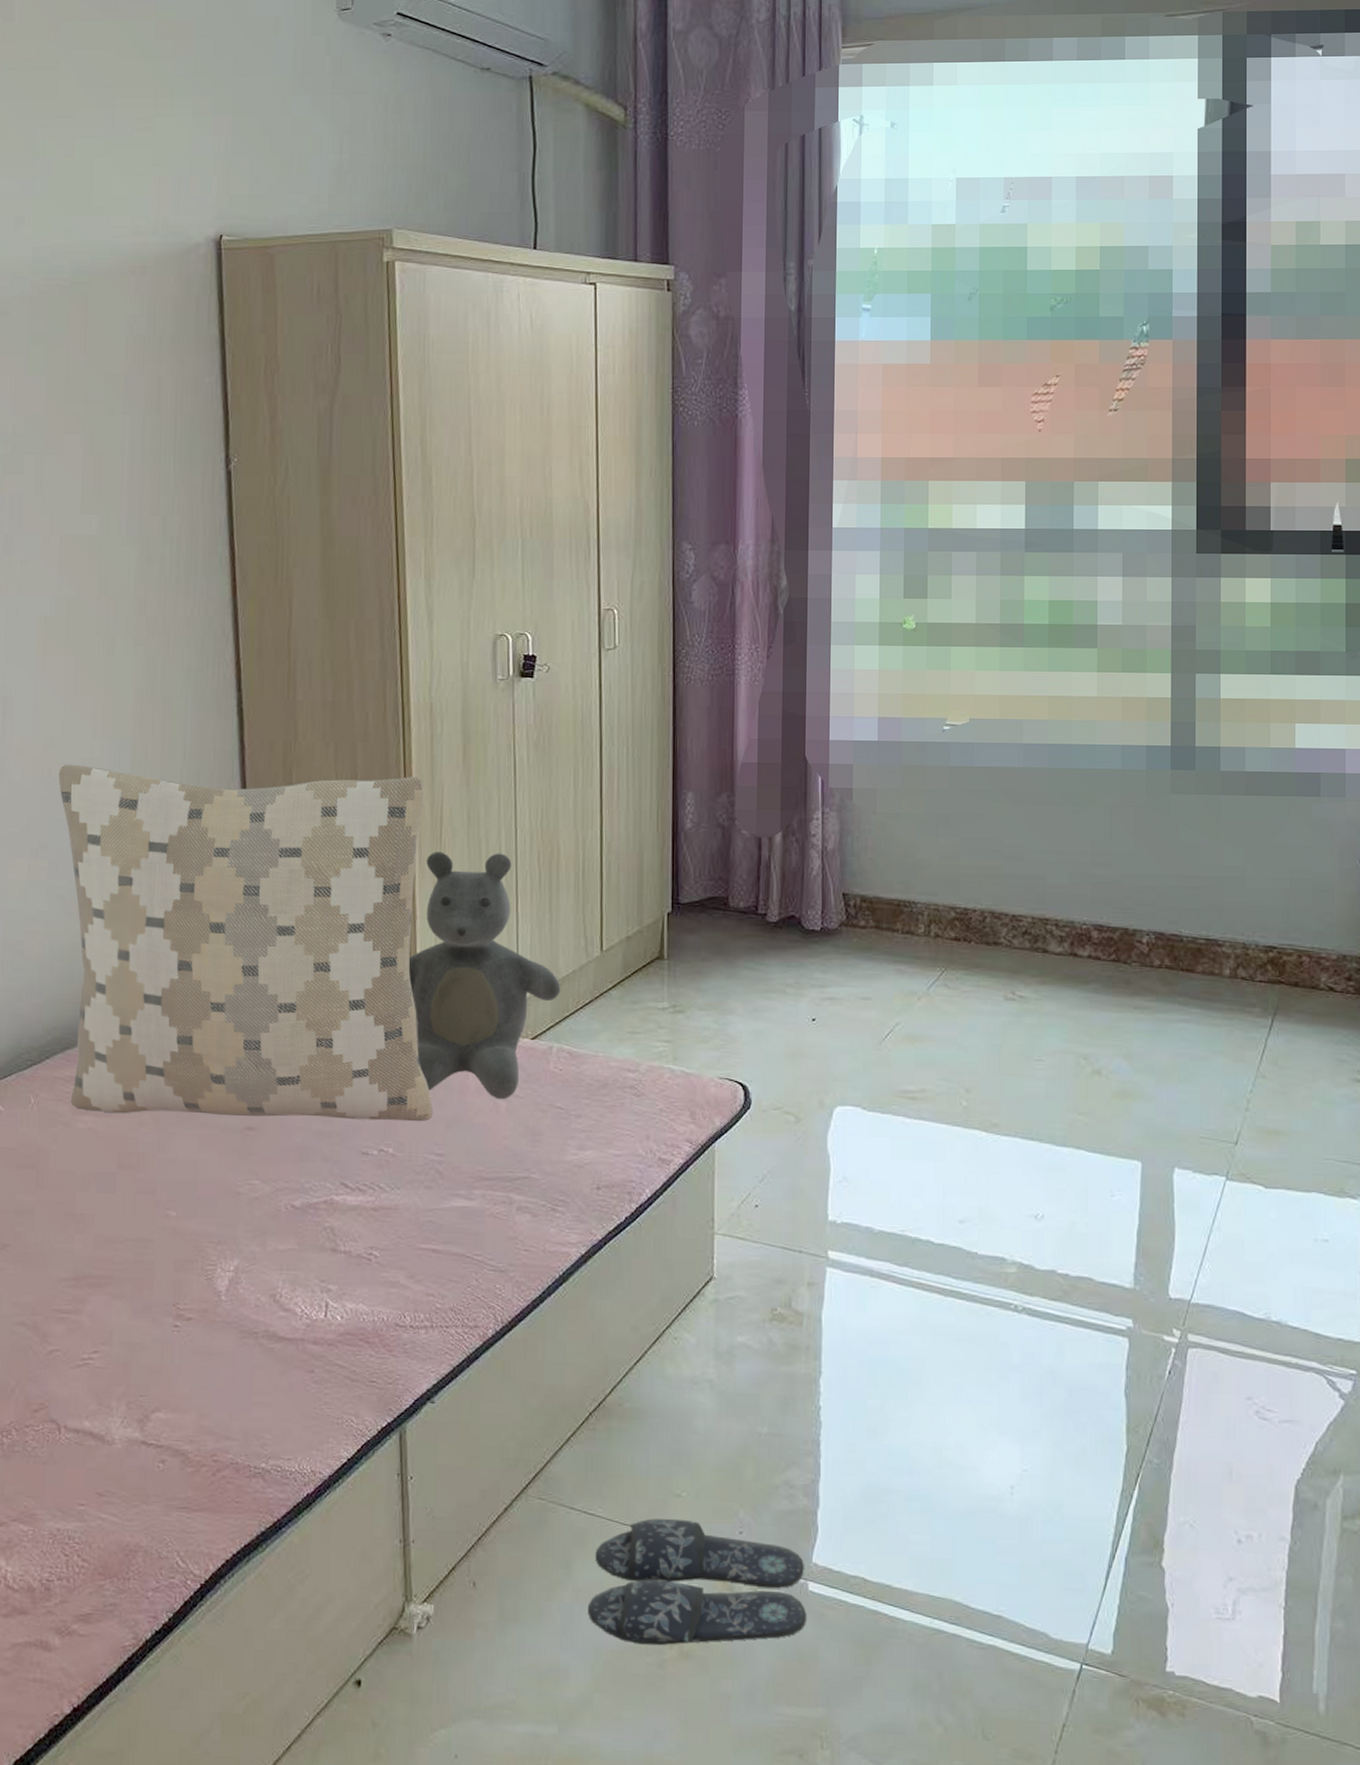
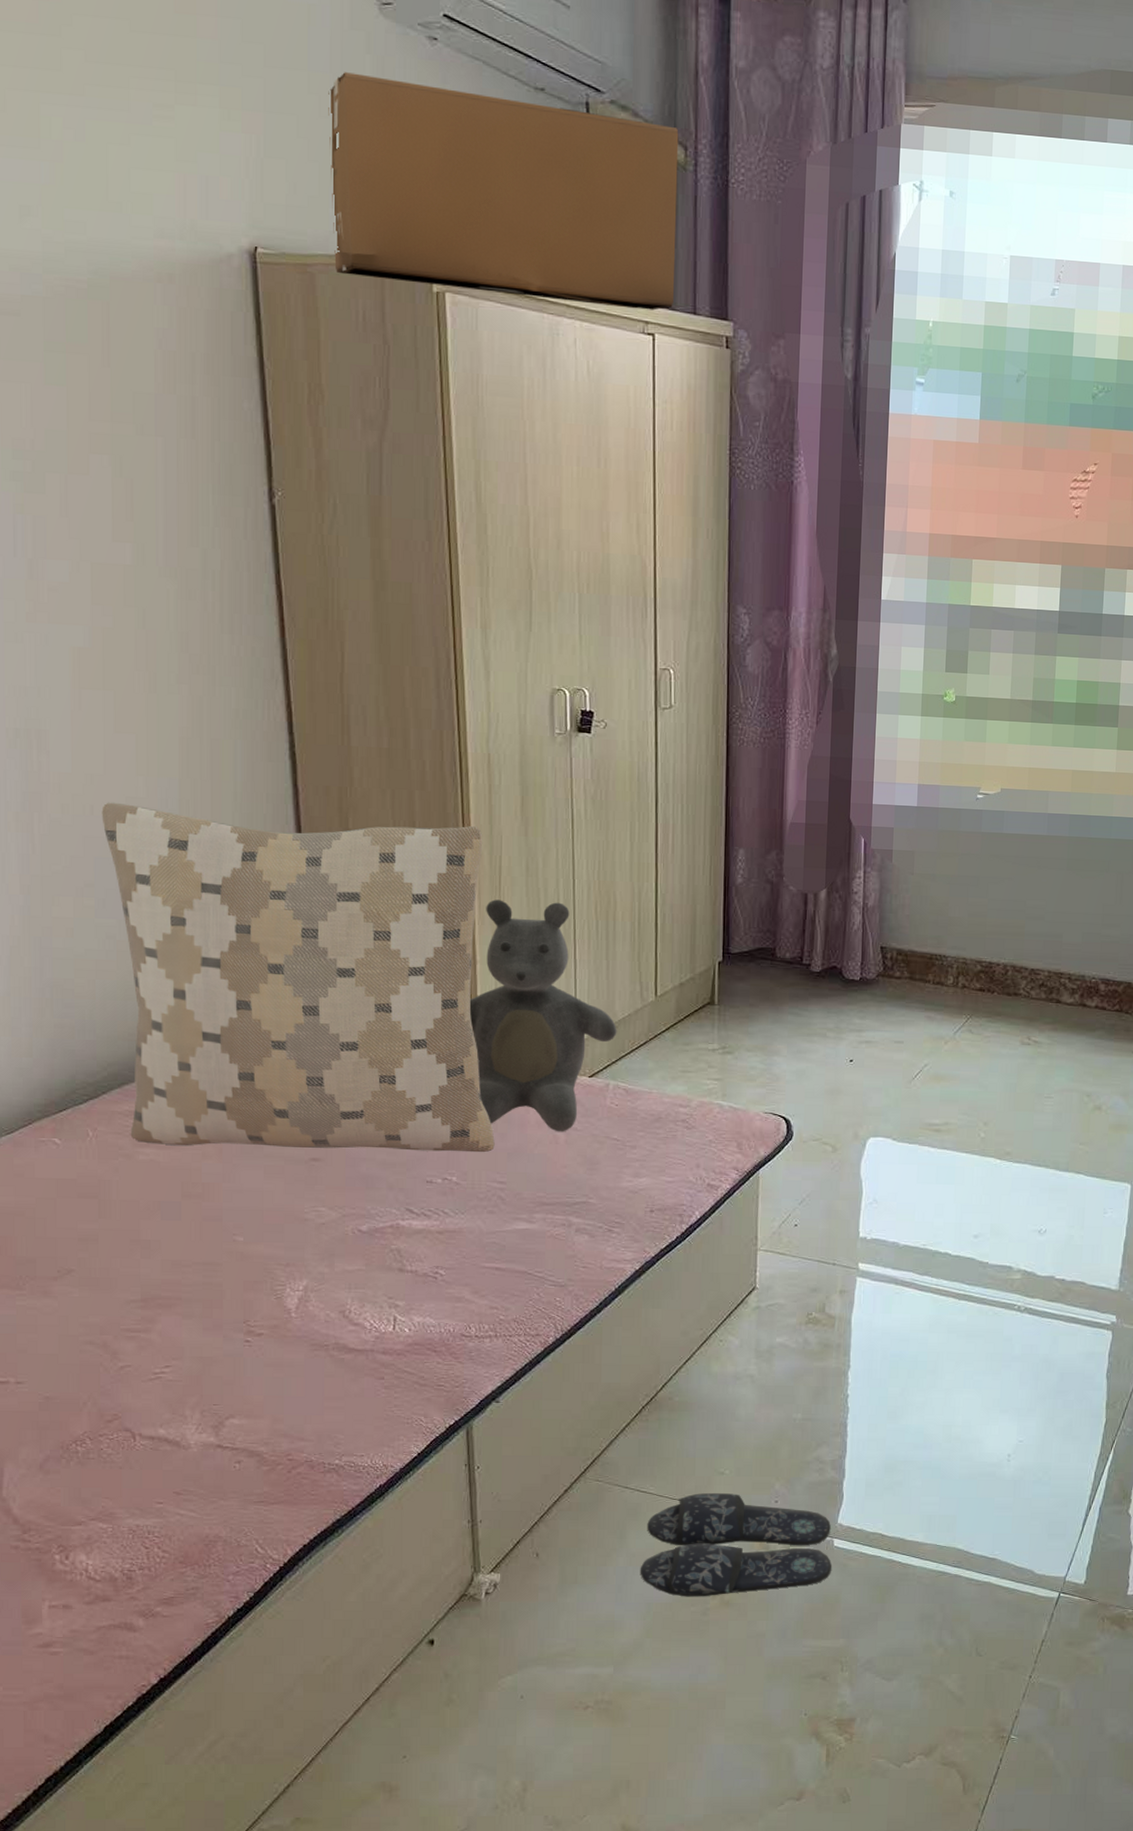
box: none [290,73,619,261] -> present [328,72,679,311]

